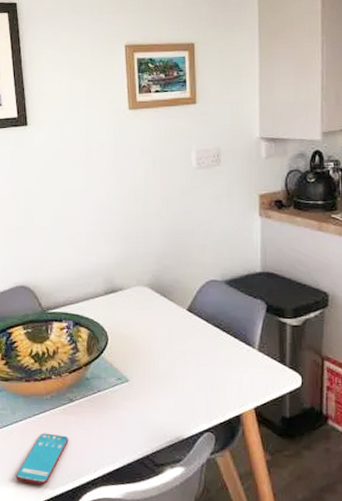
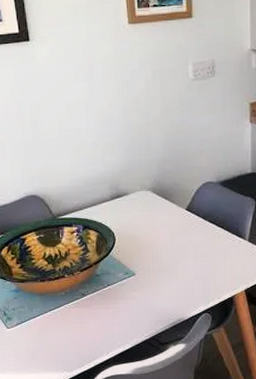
smartphone: present [16,433,69,485] -> none [36,324,83,369]

